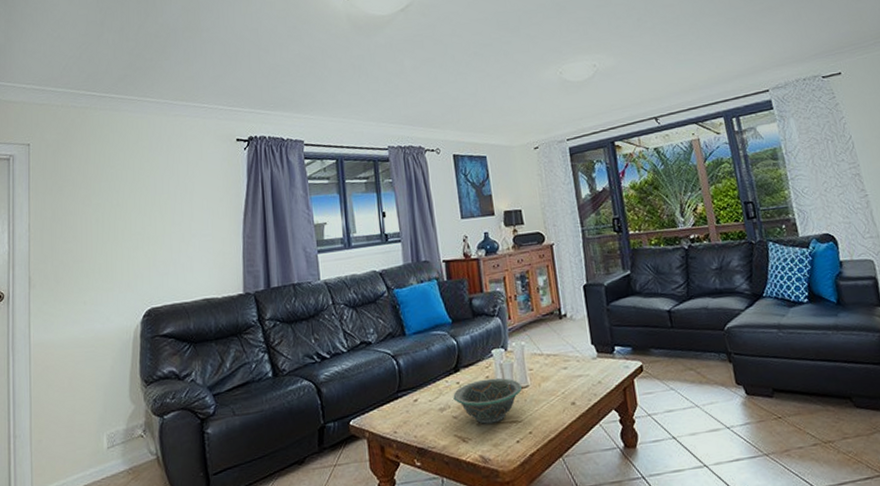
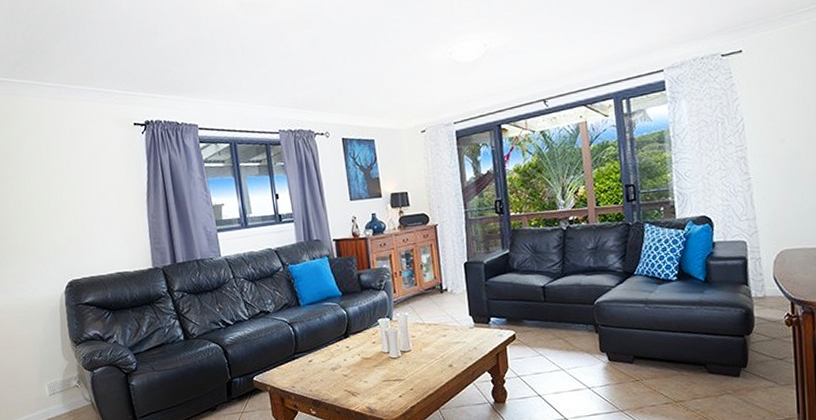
decorative bowl: present [453,377,522,424] -> none [343,343,405,382]

